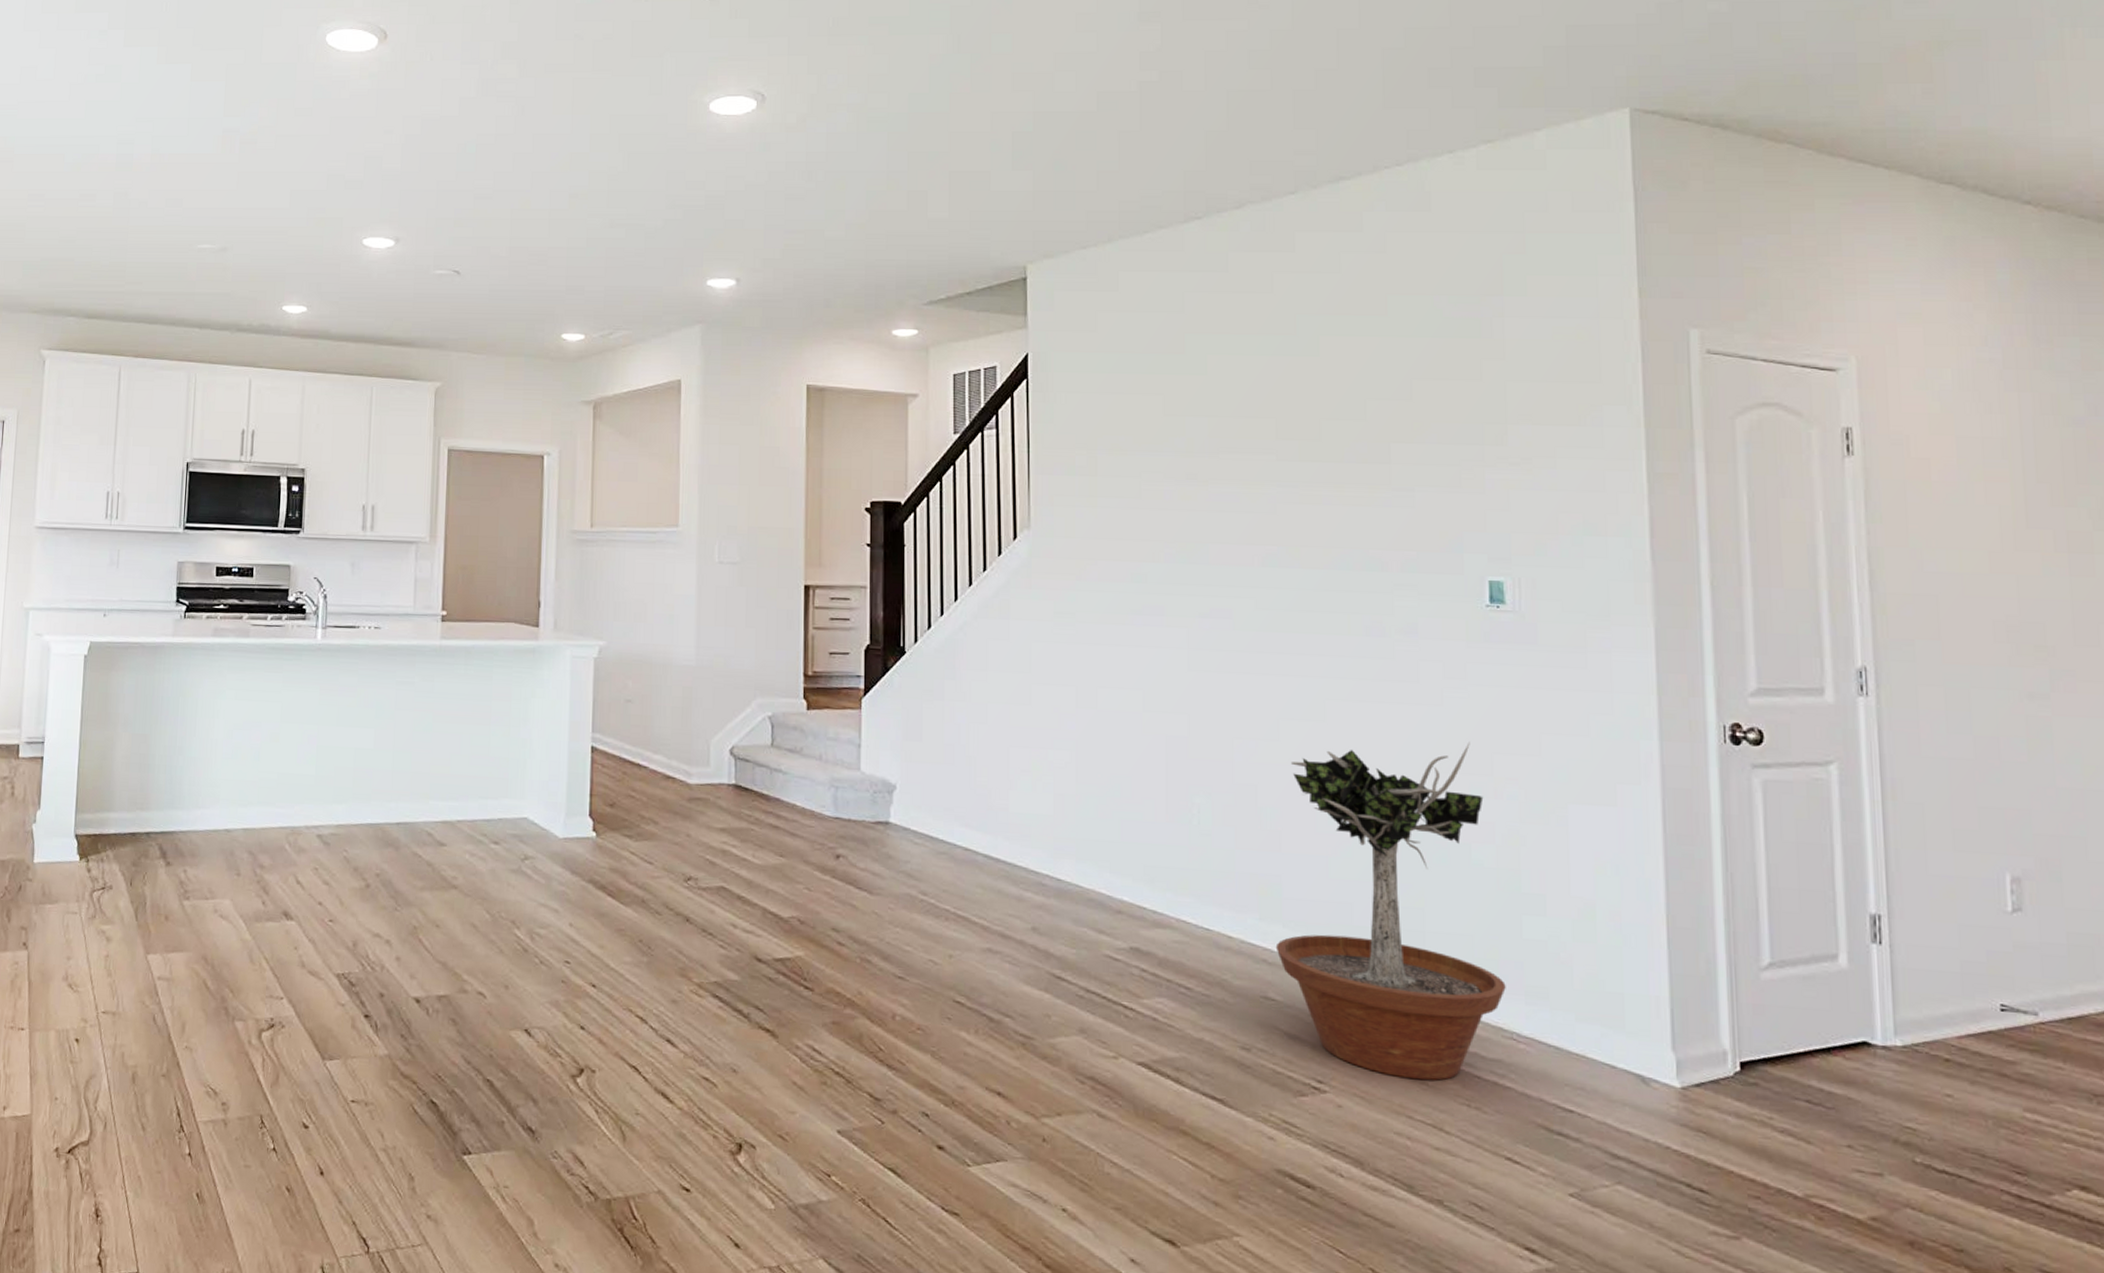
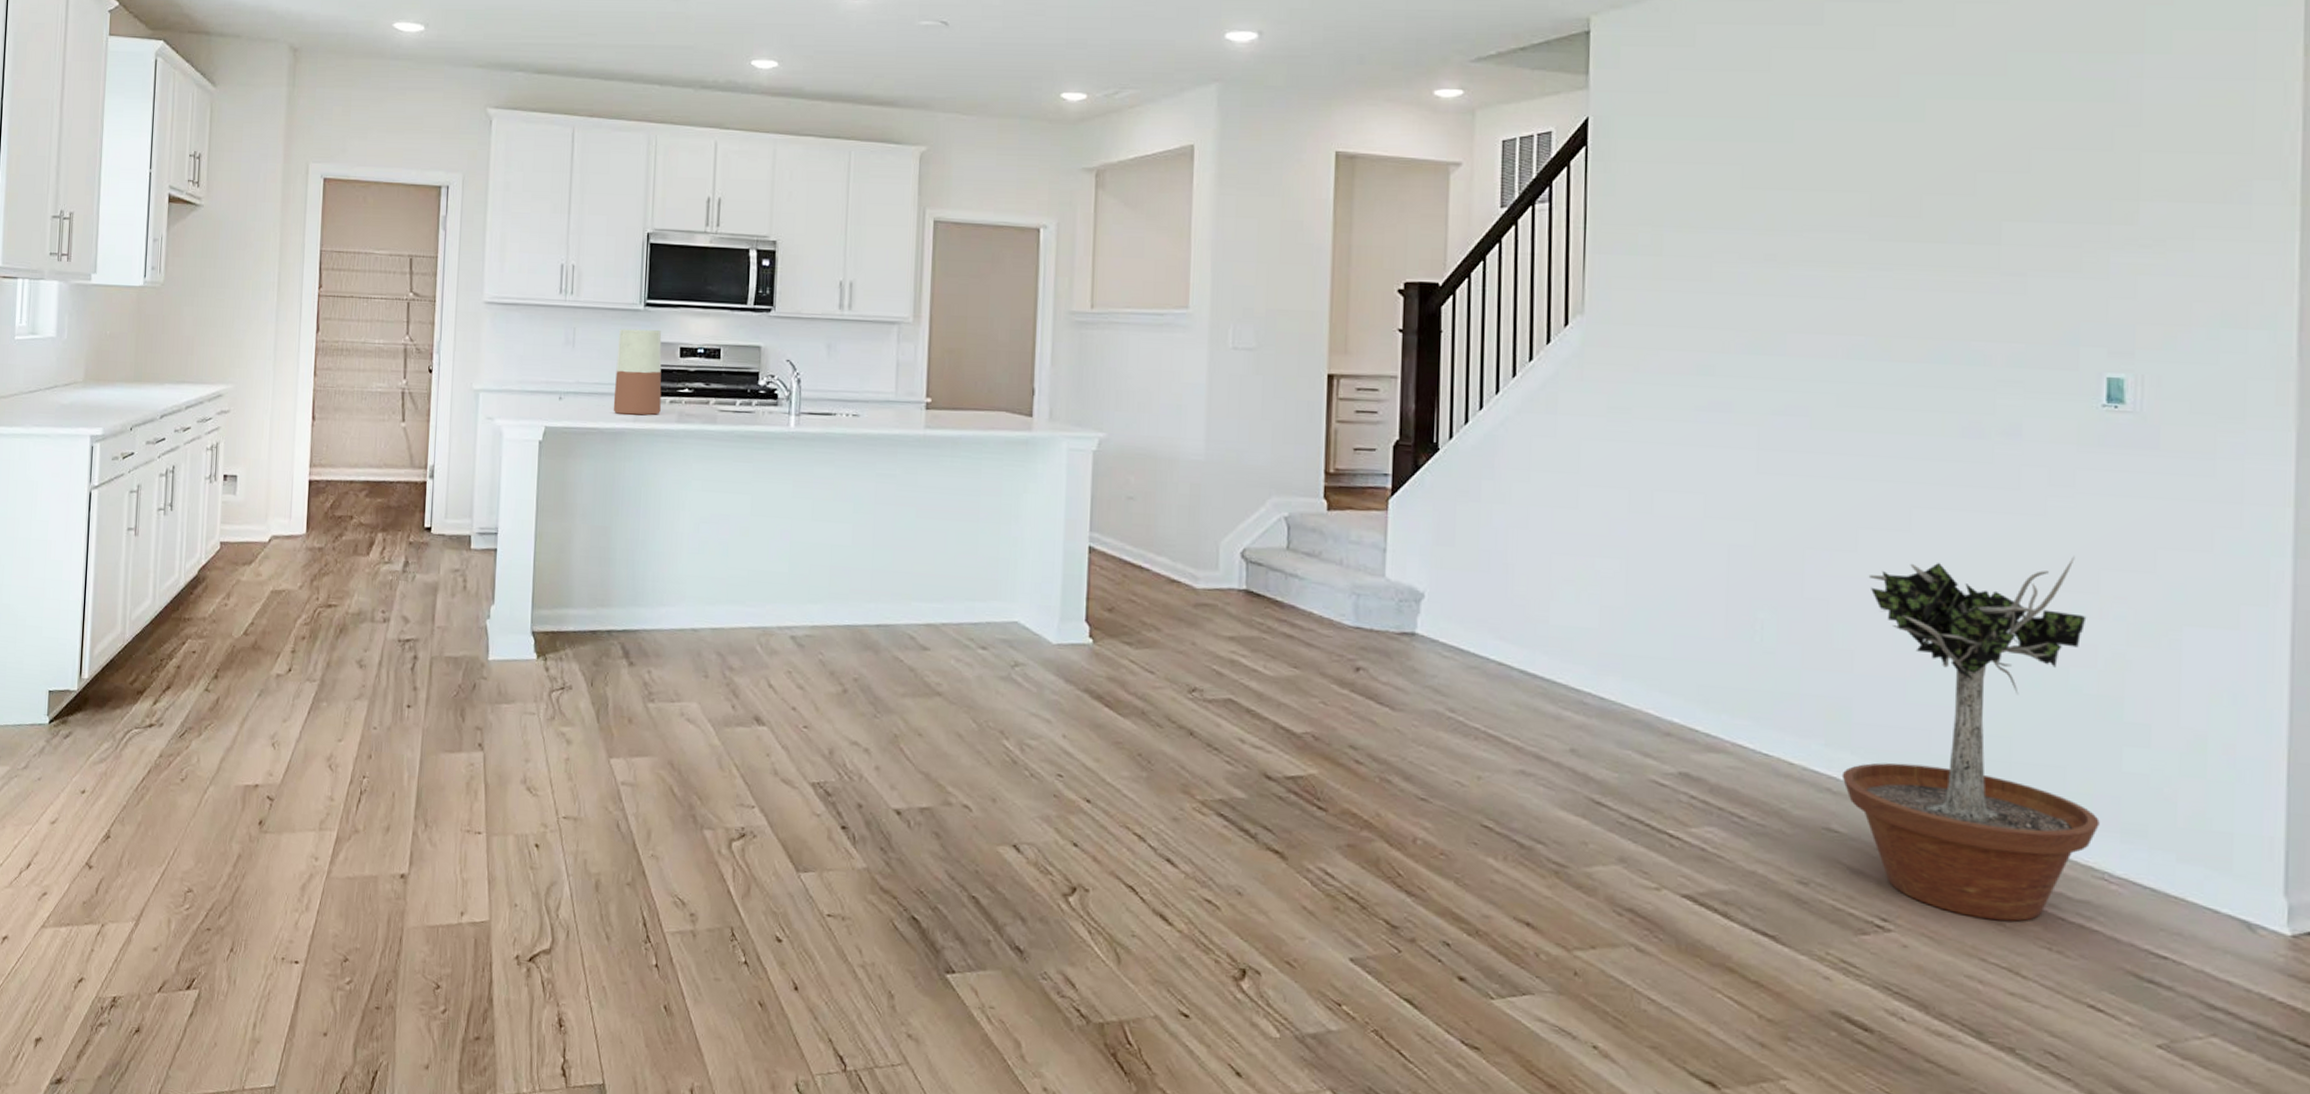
vase: none [153,550,199,630] -> present [613,329,662,416]

